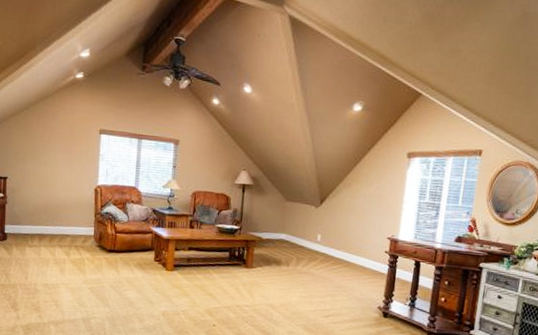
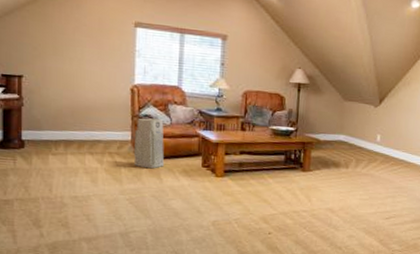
air purifier: none [96,215,122,262] -> present [134,118,165,169]

